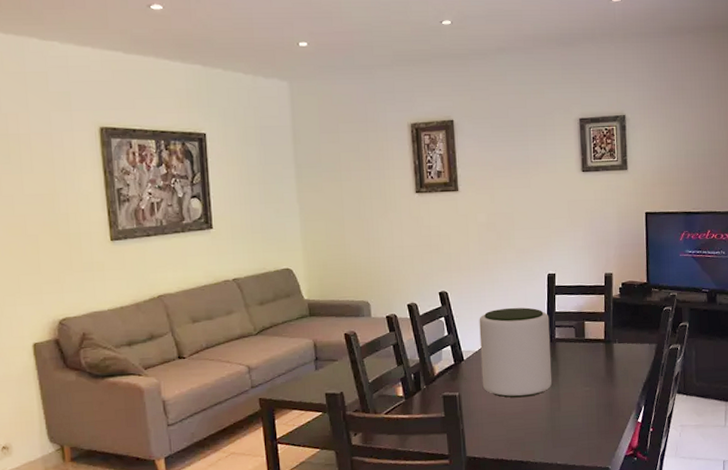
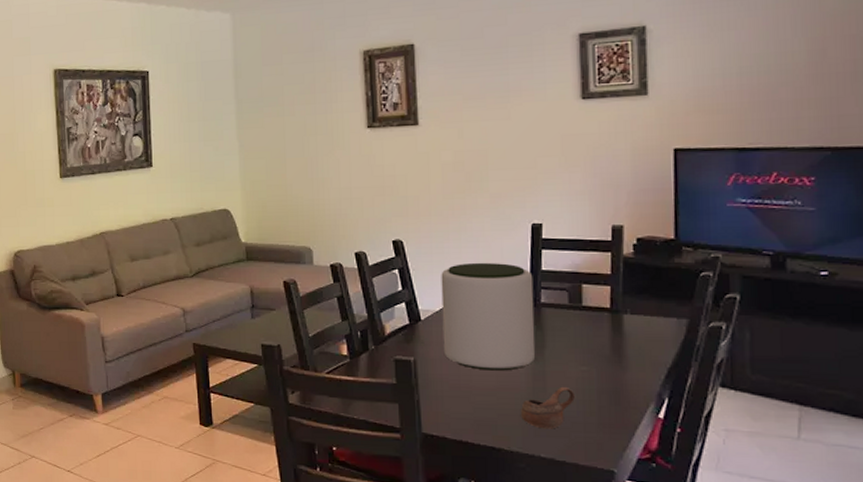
cup: none [542,405,581,441] -> present [521,386,575,429]

